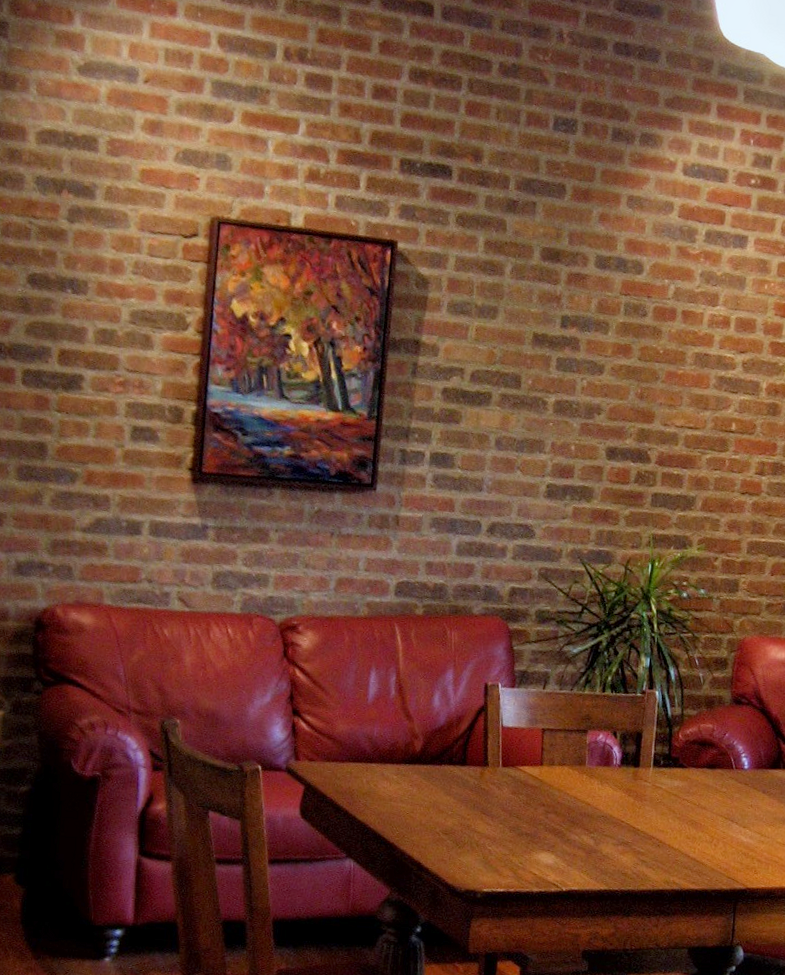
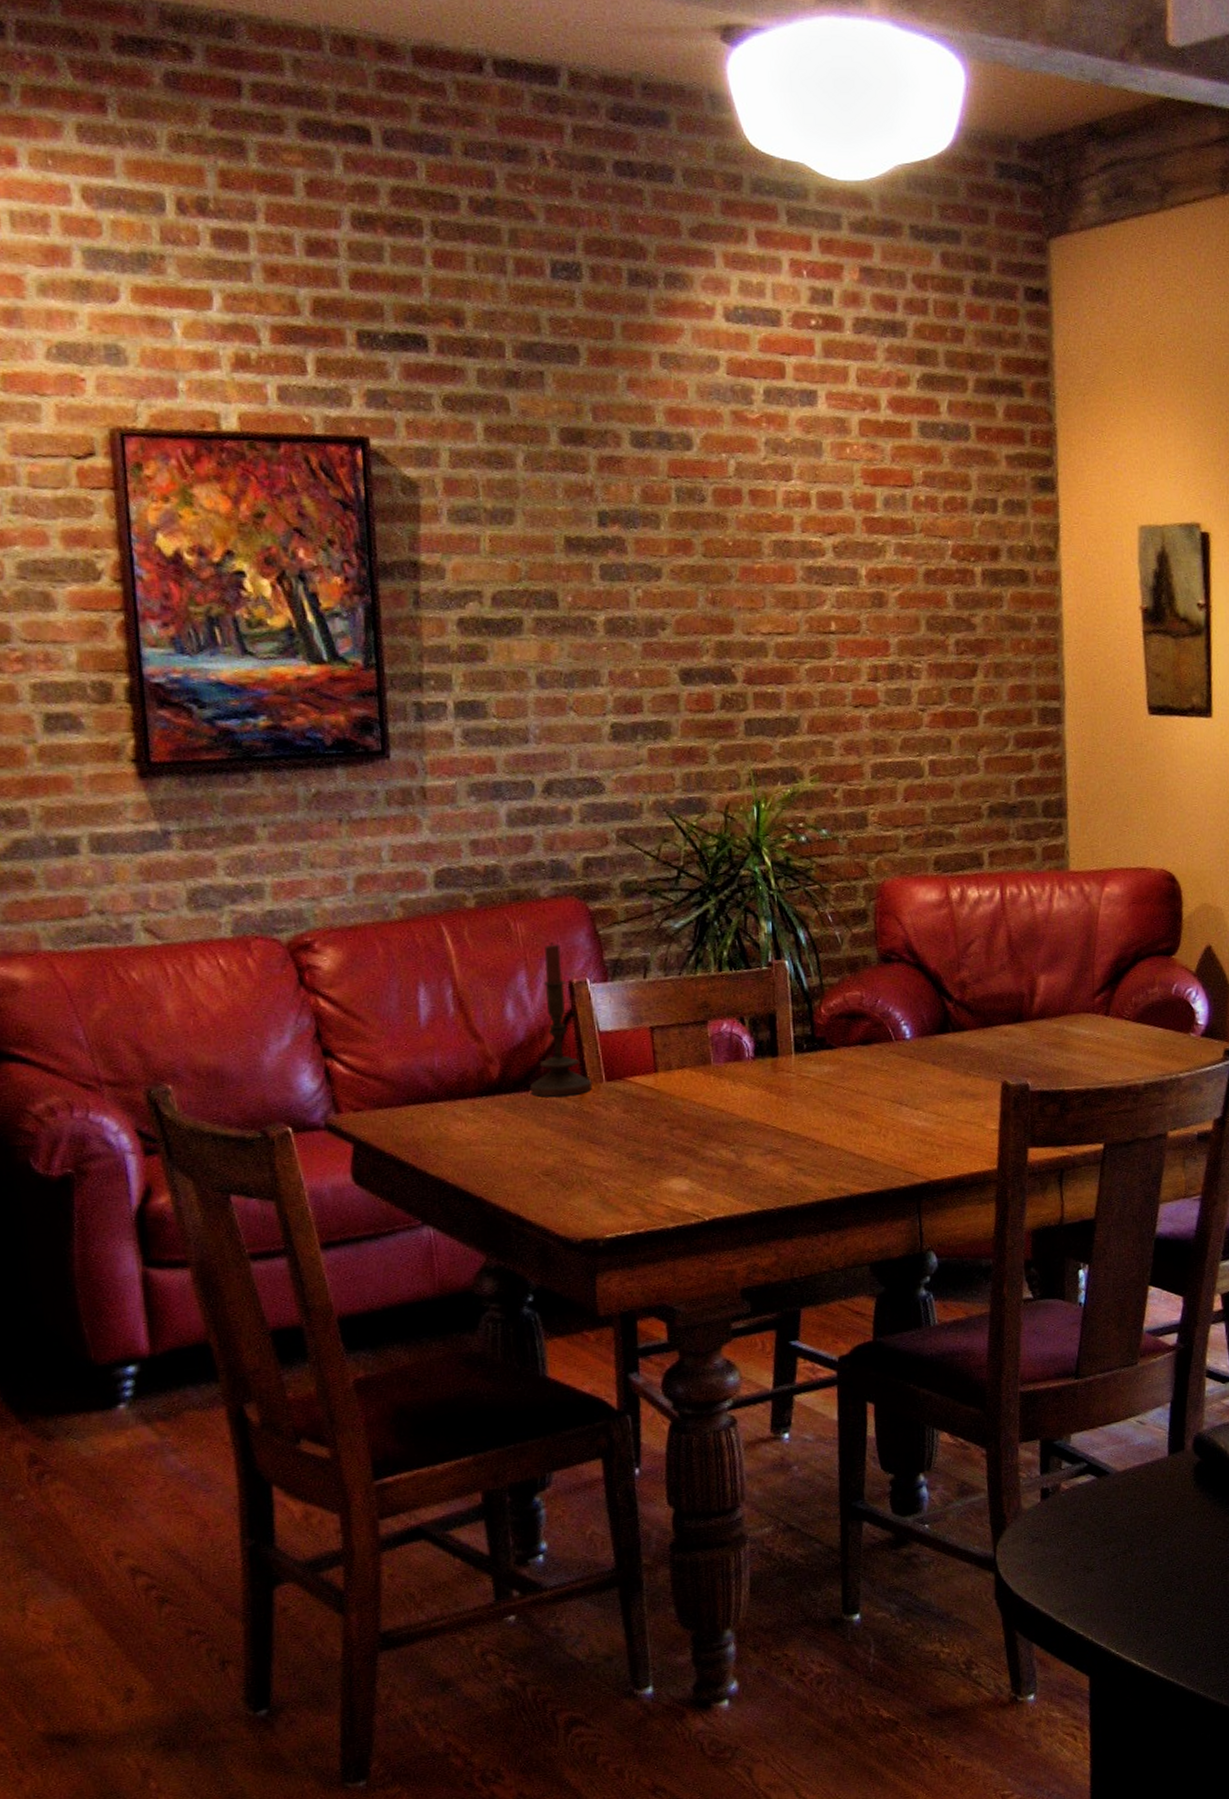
candle: none [442,651,491,774] -> present [529,943,593,1097]

